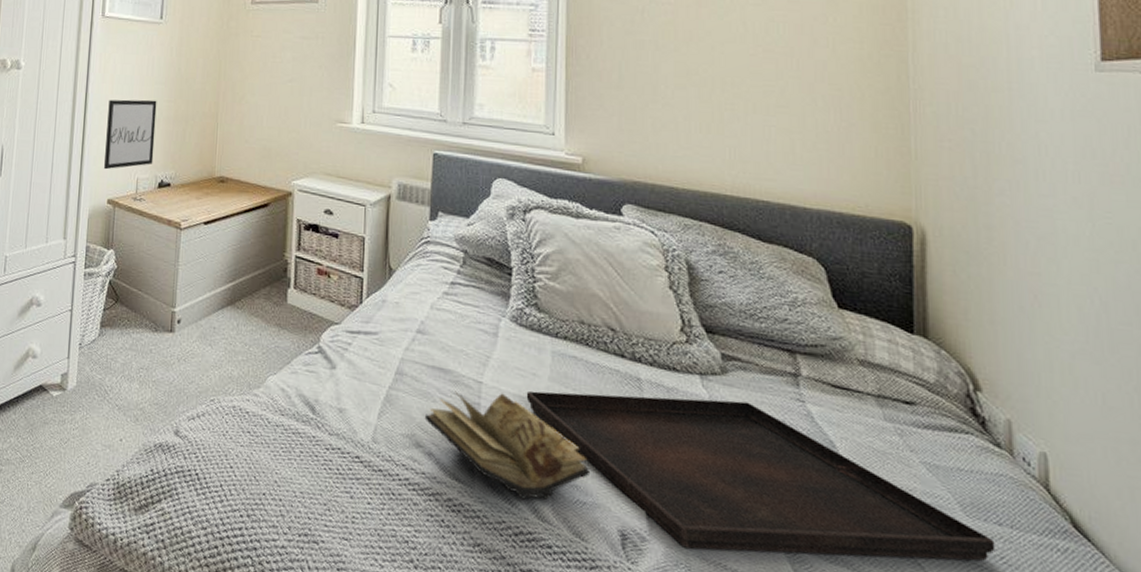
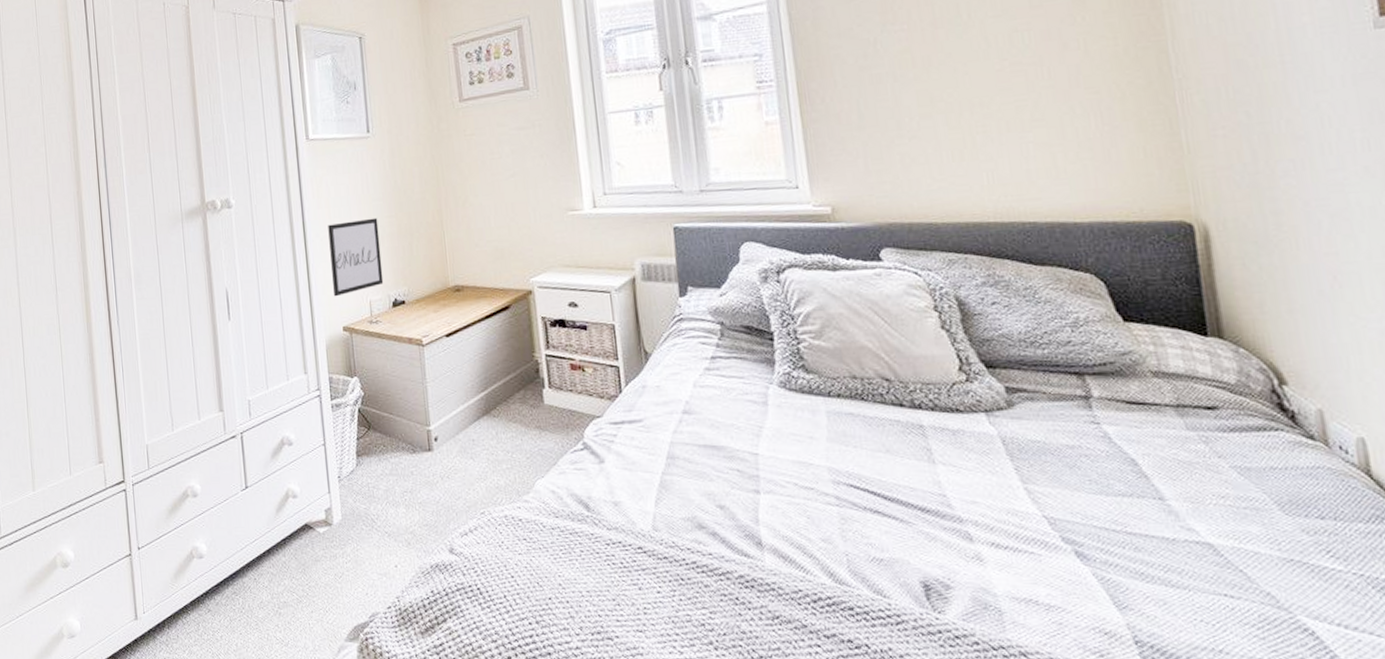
book: present [424,392,591,500] -> none [703,461,884,565]
serving tray: present [526,391,996,561] -> none [805,433,1321,589]

